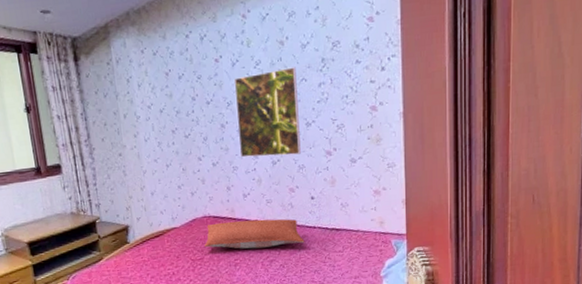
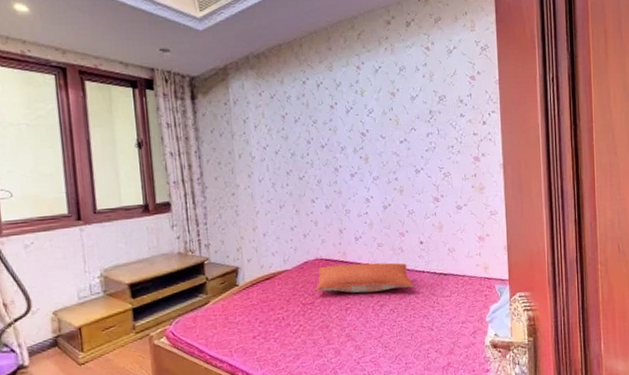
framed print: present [233,67,301,158] -> none [348,117,411,201]

